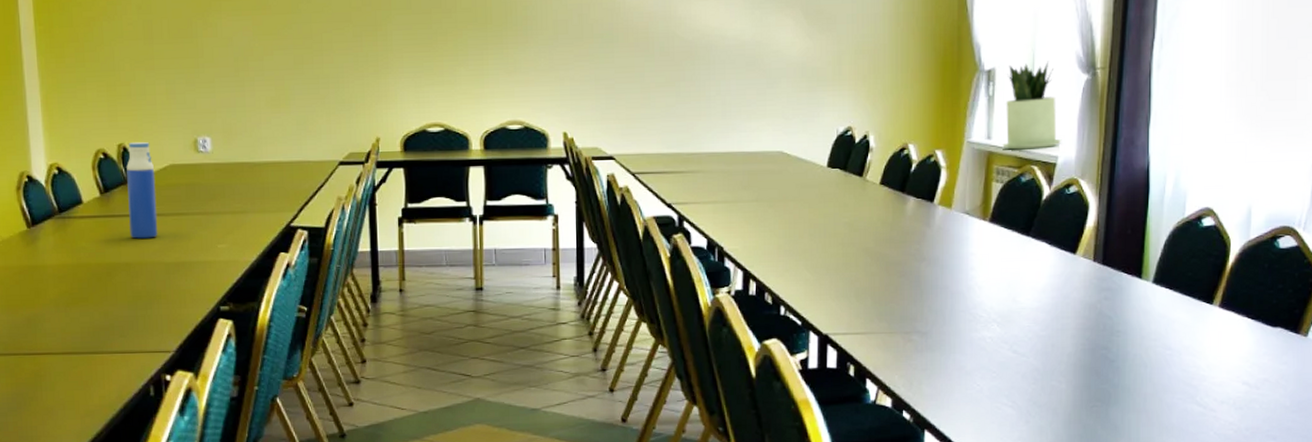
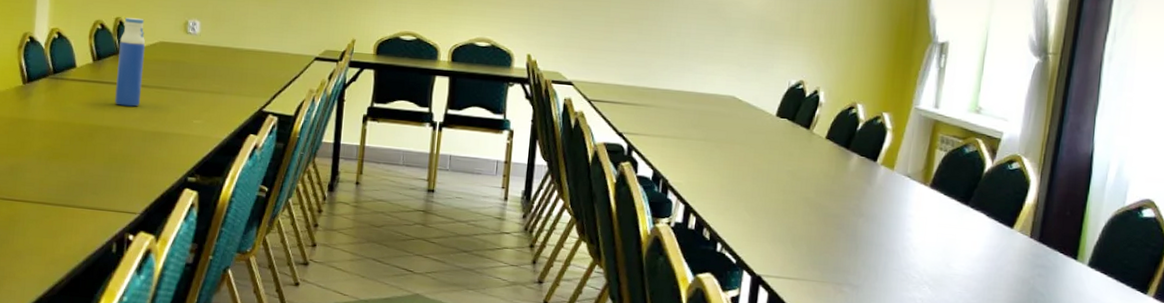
planter: present [1002,61,1062,150] -> none [949,40,1009,123]

